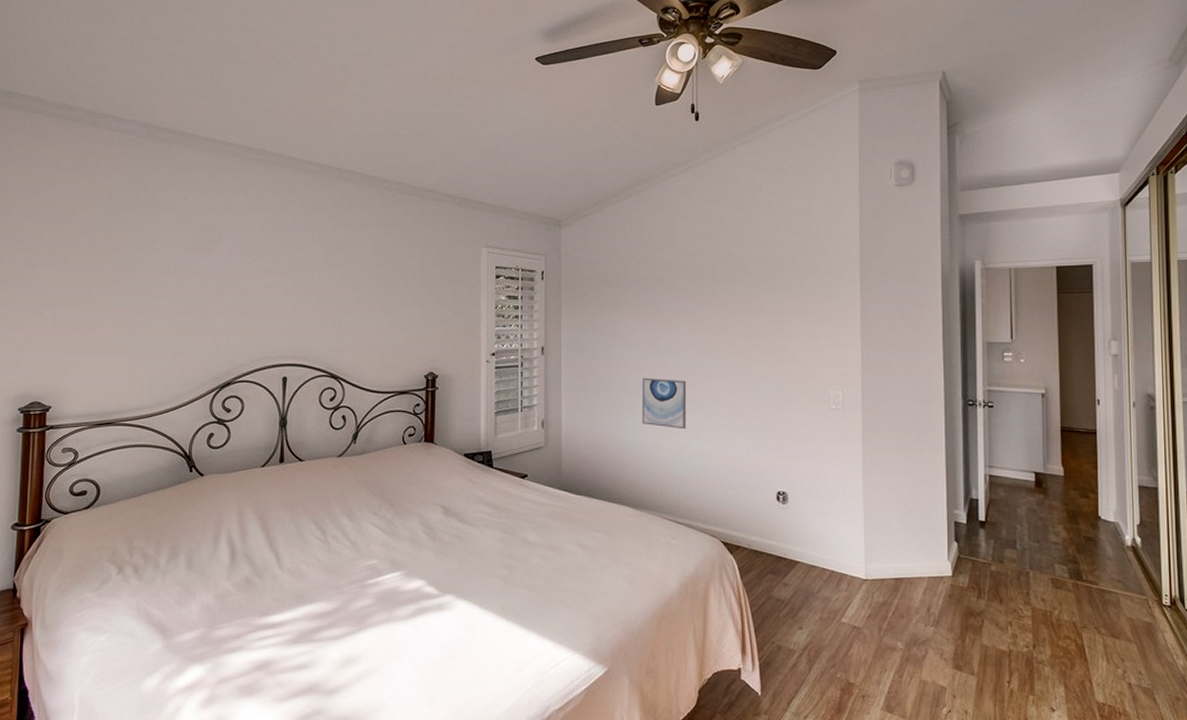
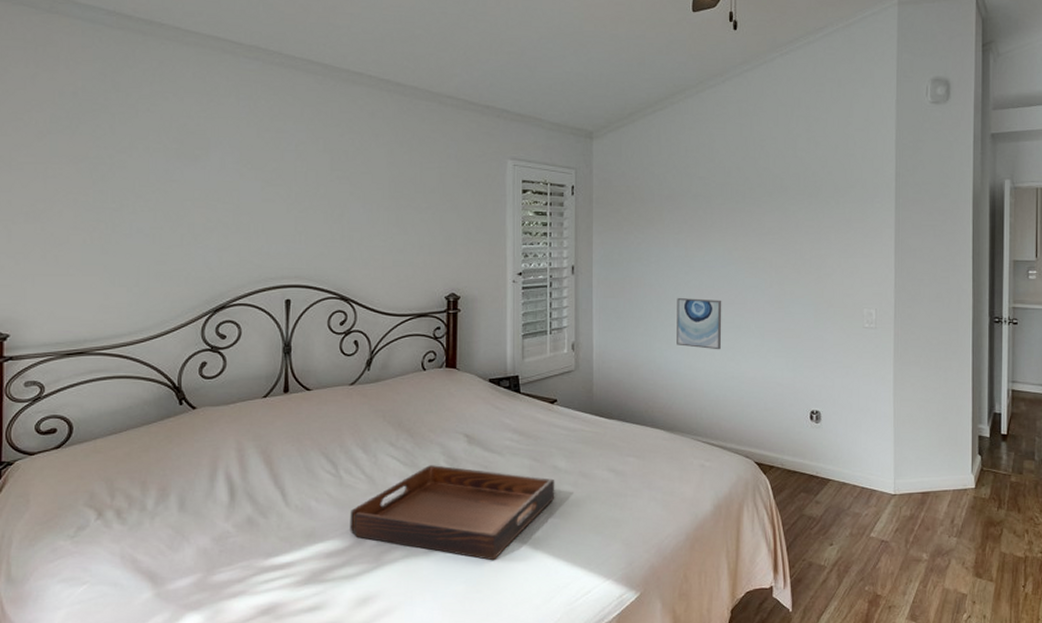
serving tray: none [335,534,526,628] -> present [350,465,555,560]

